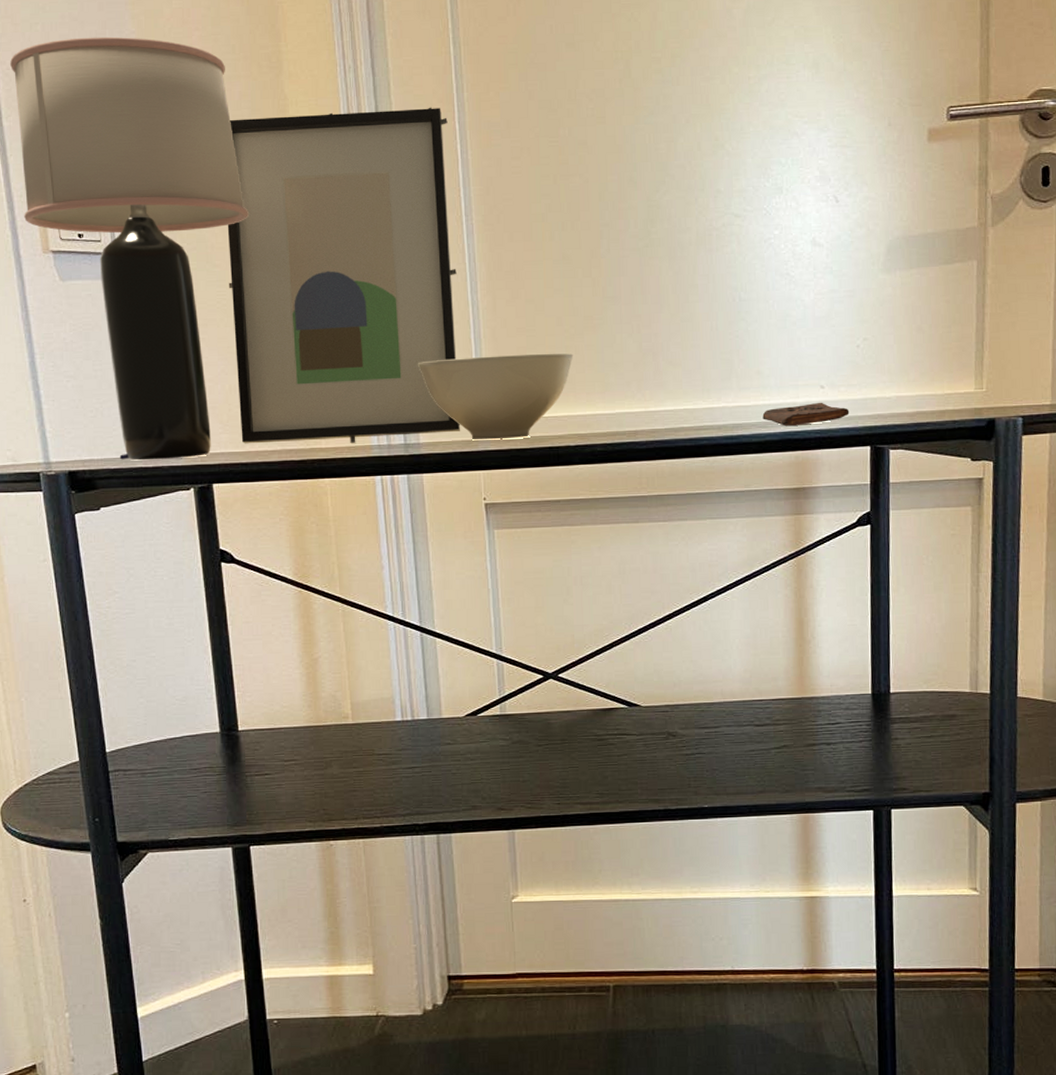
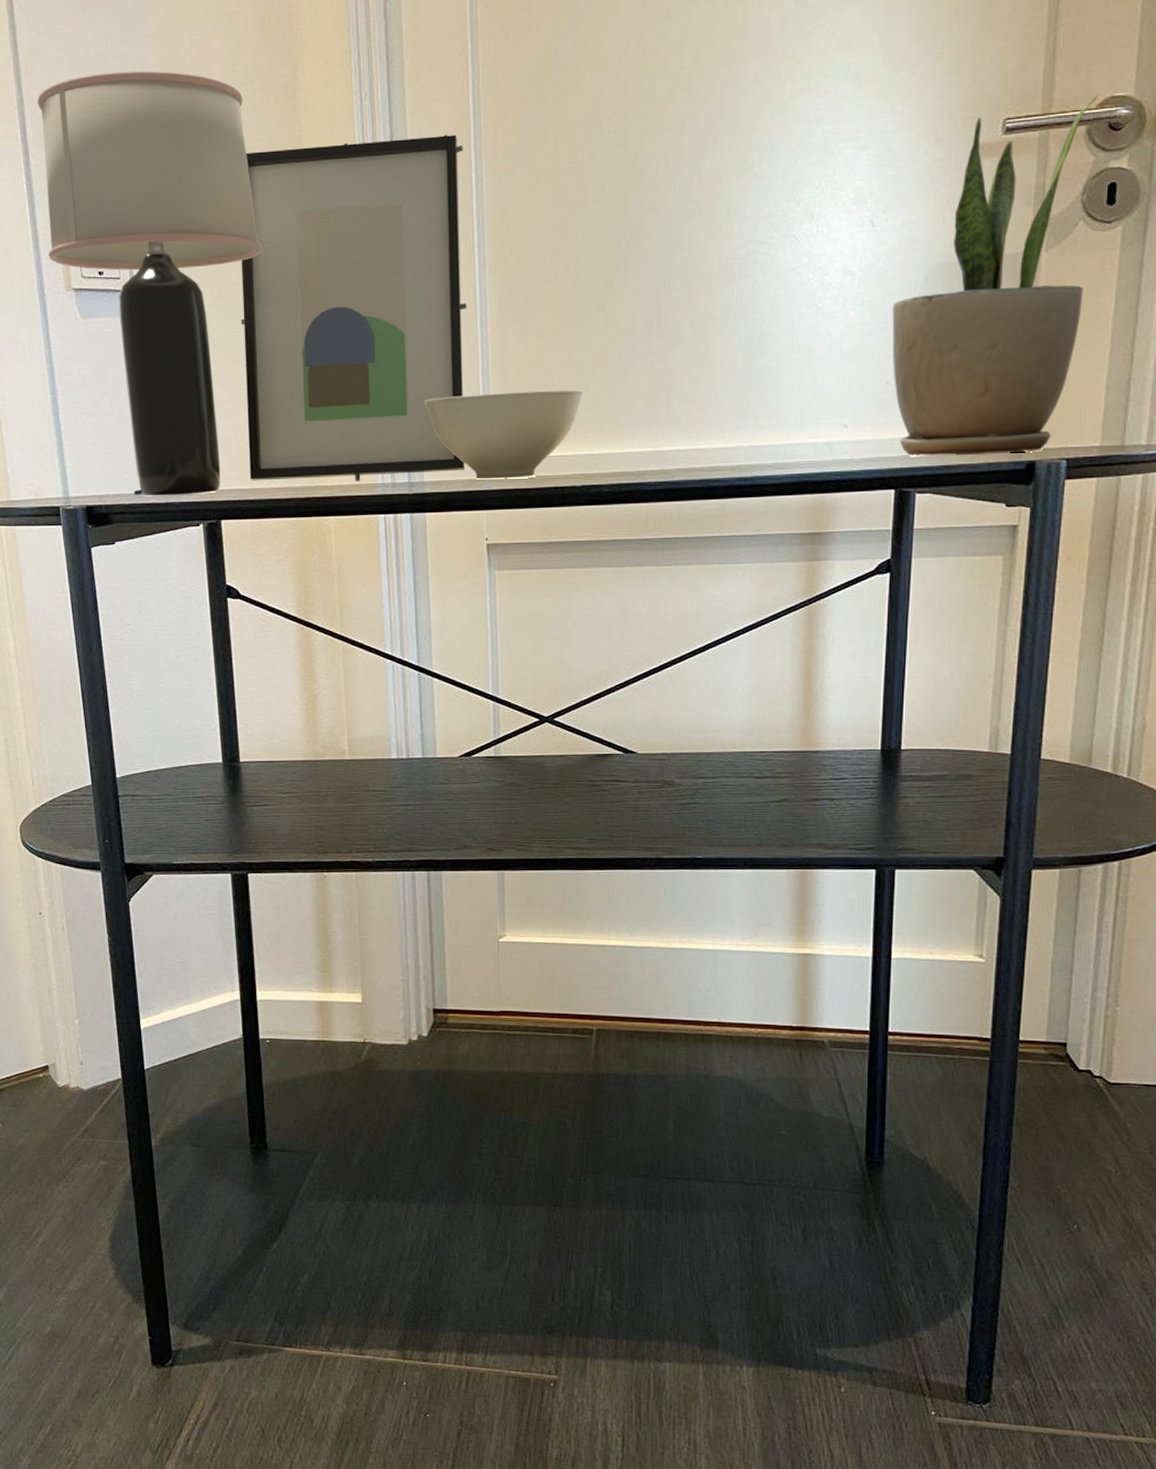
wallet: present [762,402,850,426] -> none [779,442,874,467]
potted plant: none [858,88,1029,414] -> present [892,94,1099,456]

